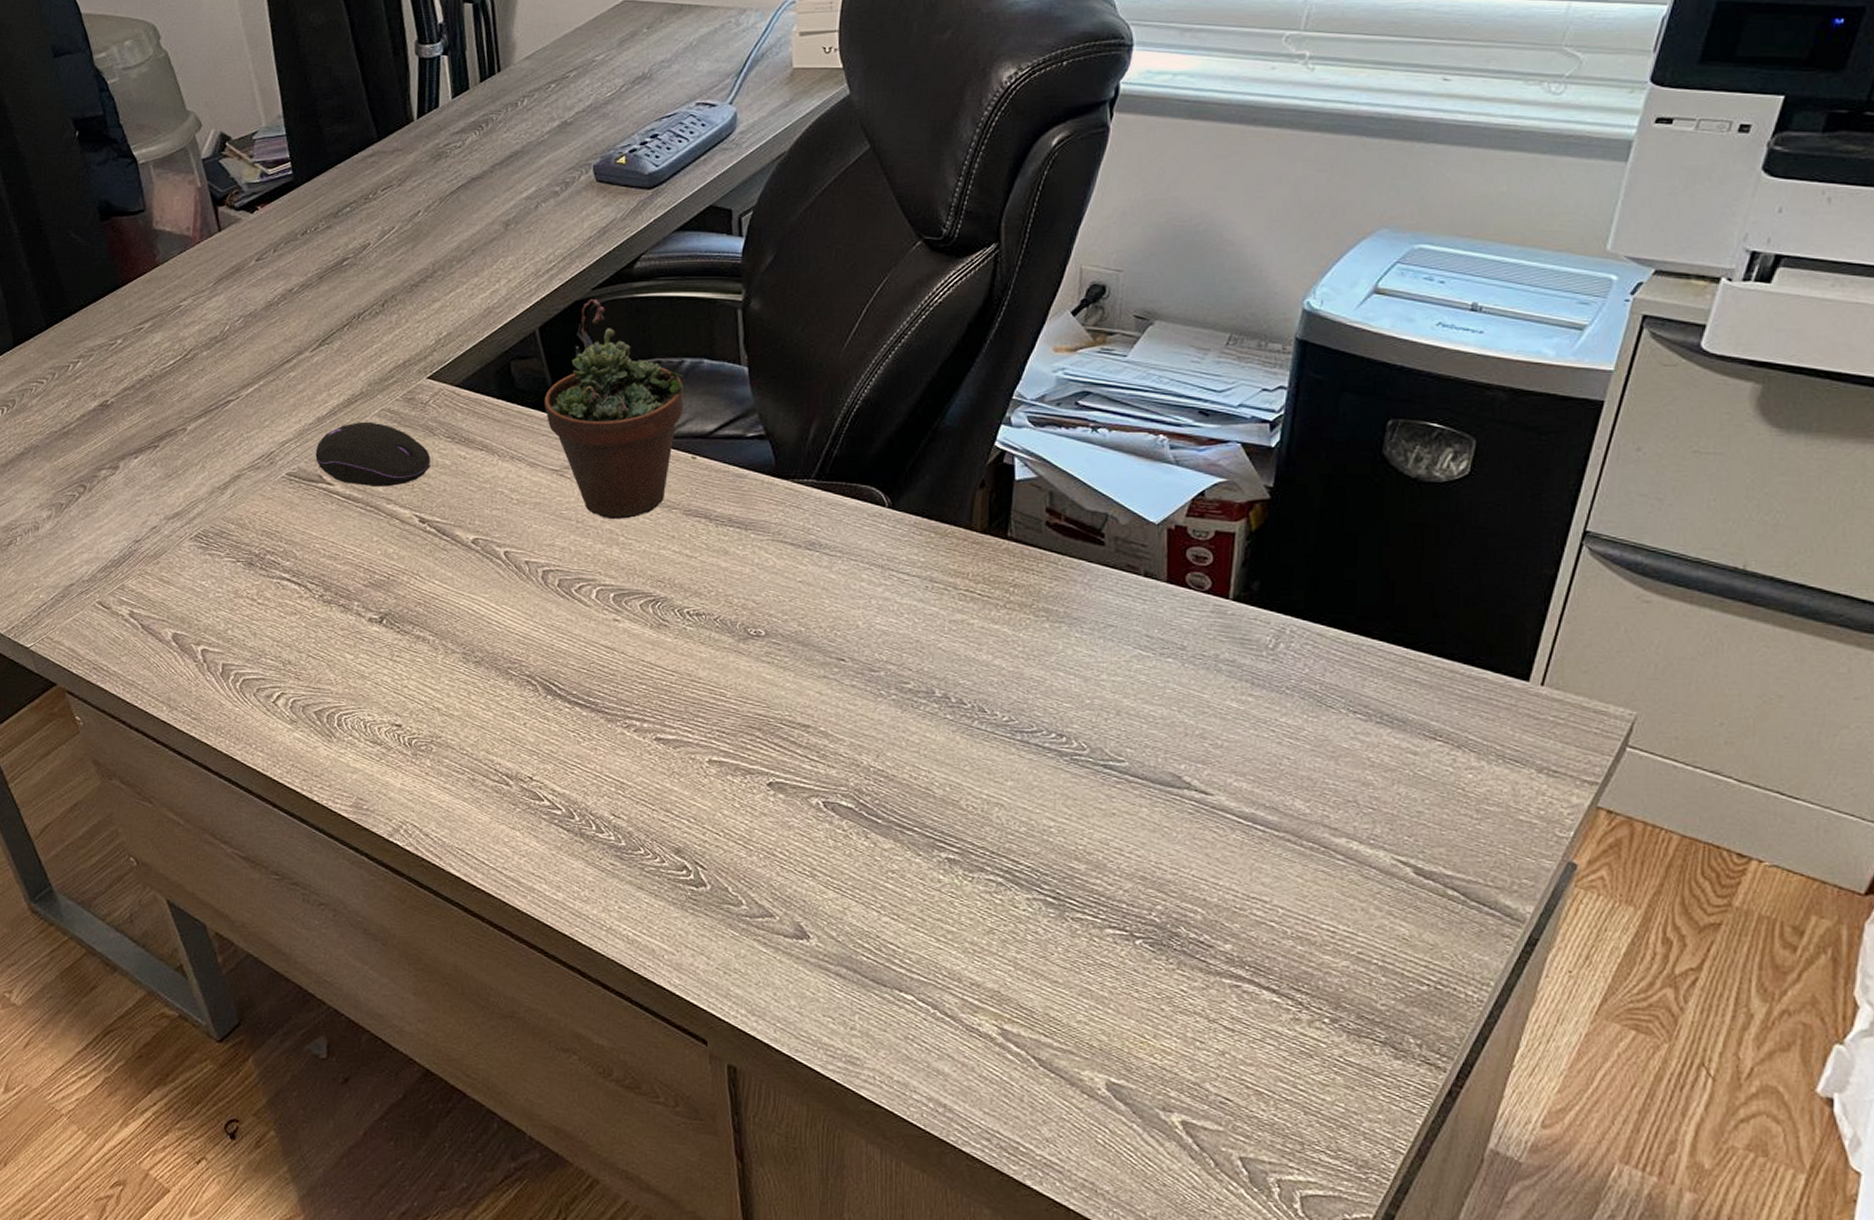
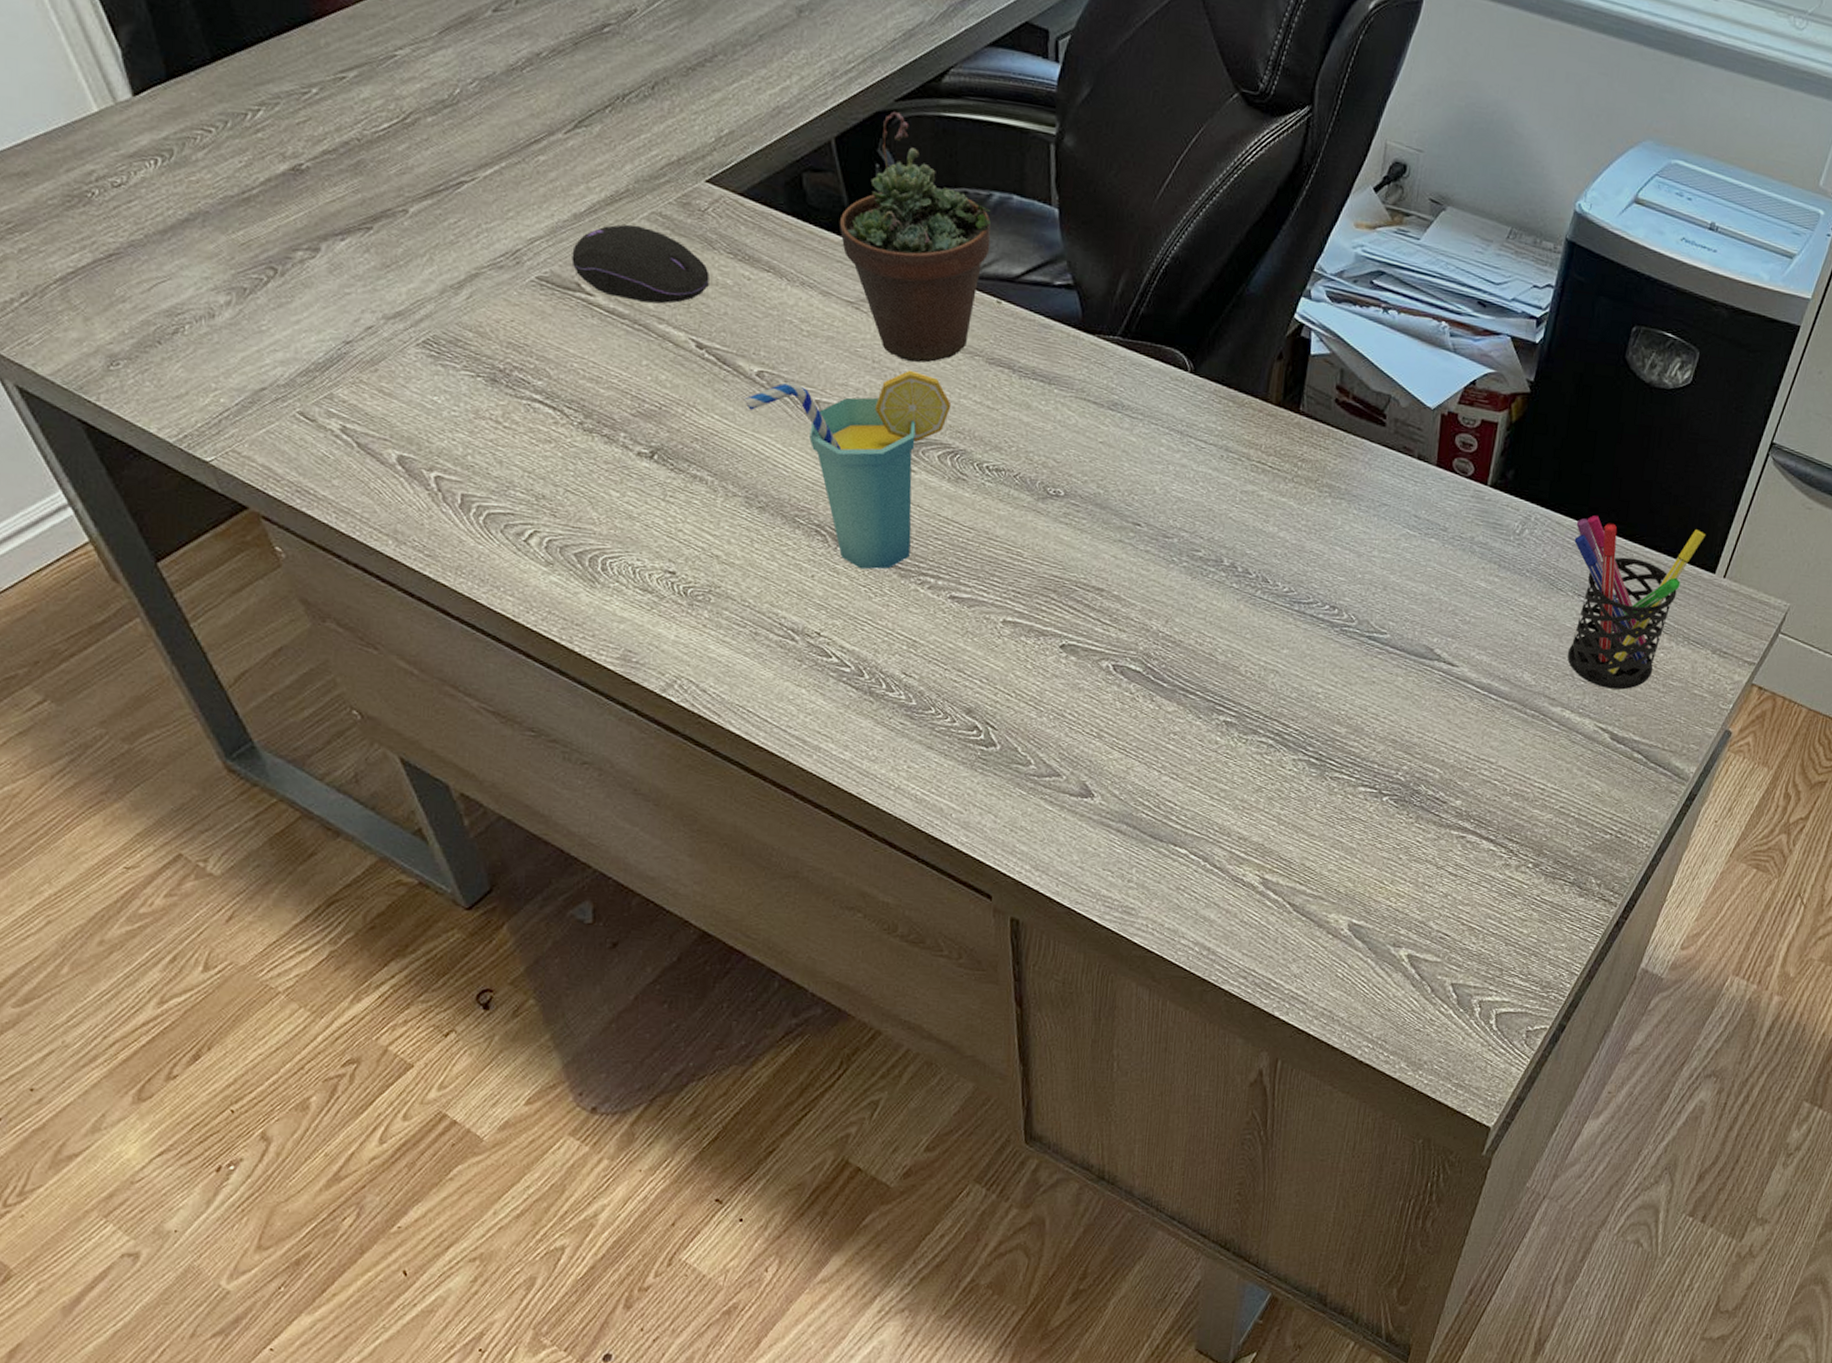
cup: none [461,527,652,716] -> present [744,370,952,570]
pen holder: none [1342,624,1510,817] -> present [1568,516,1705,690]

